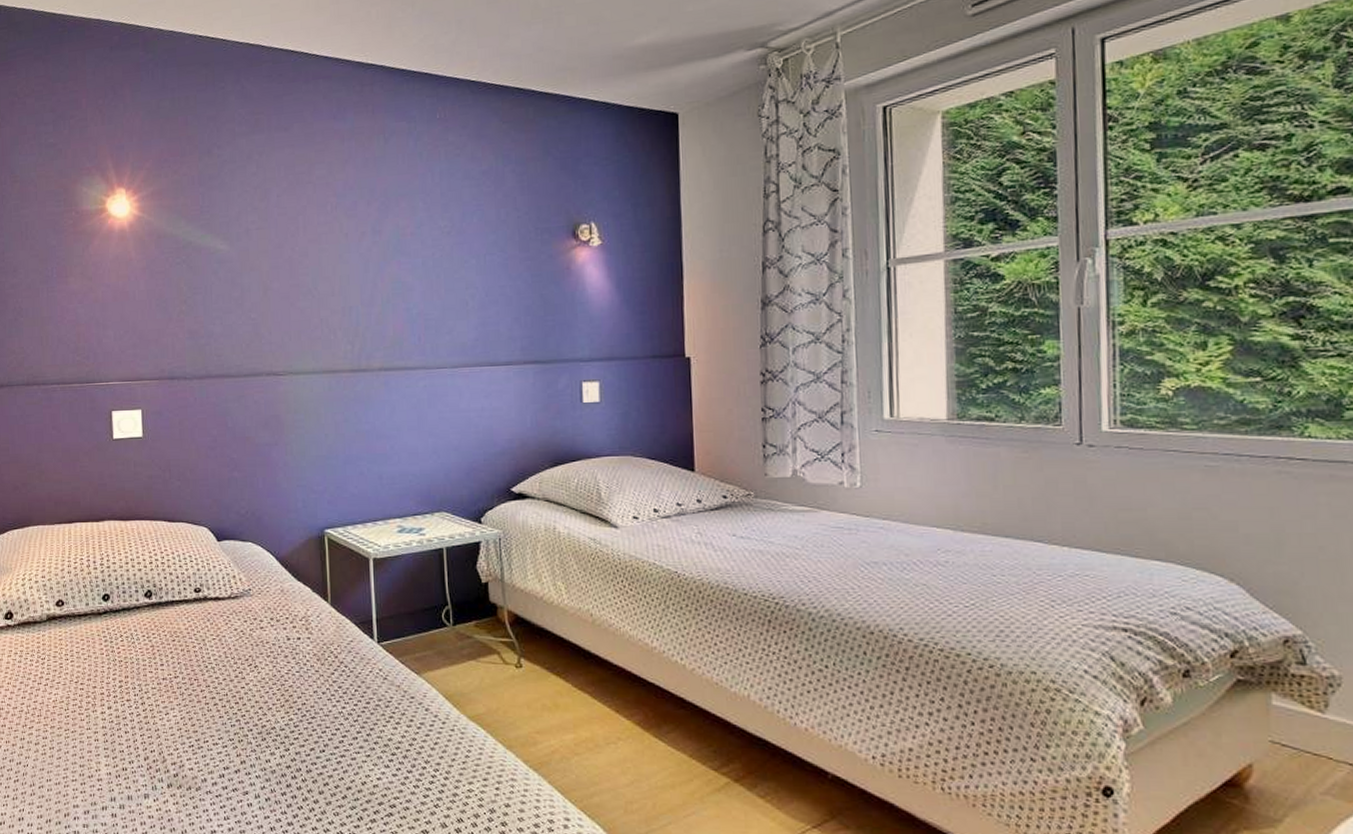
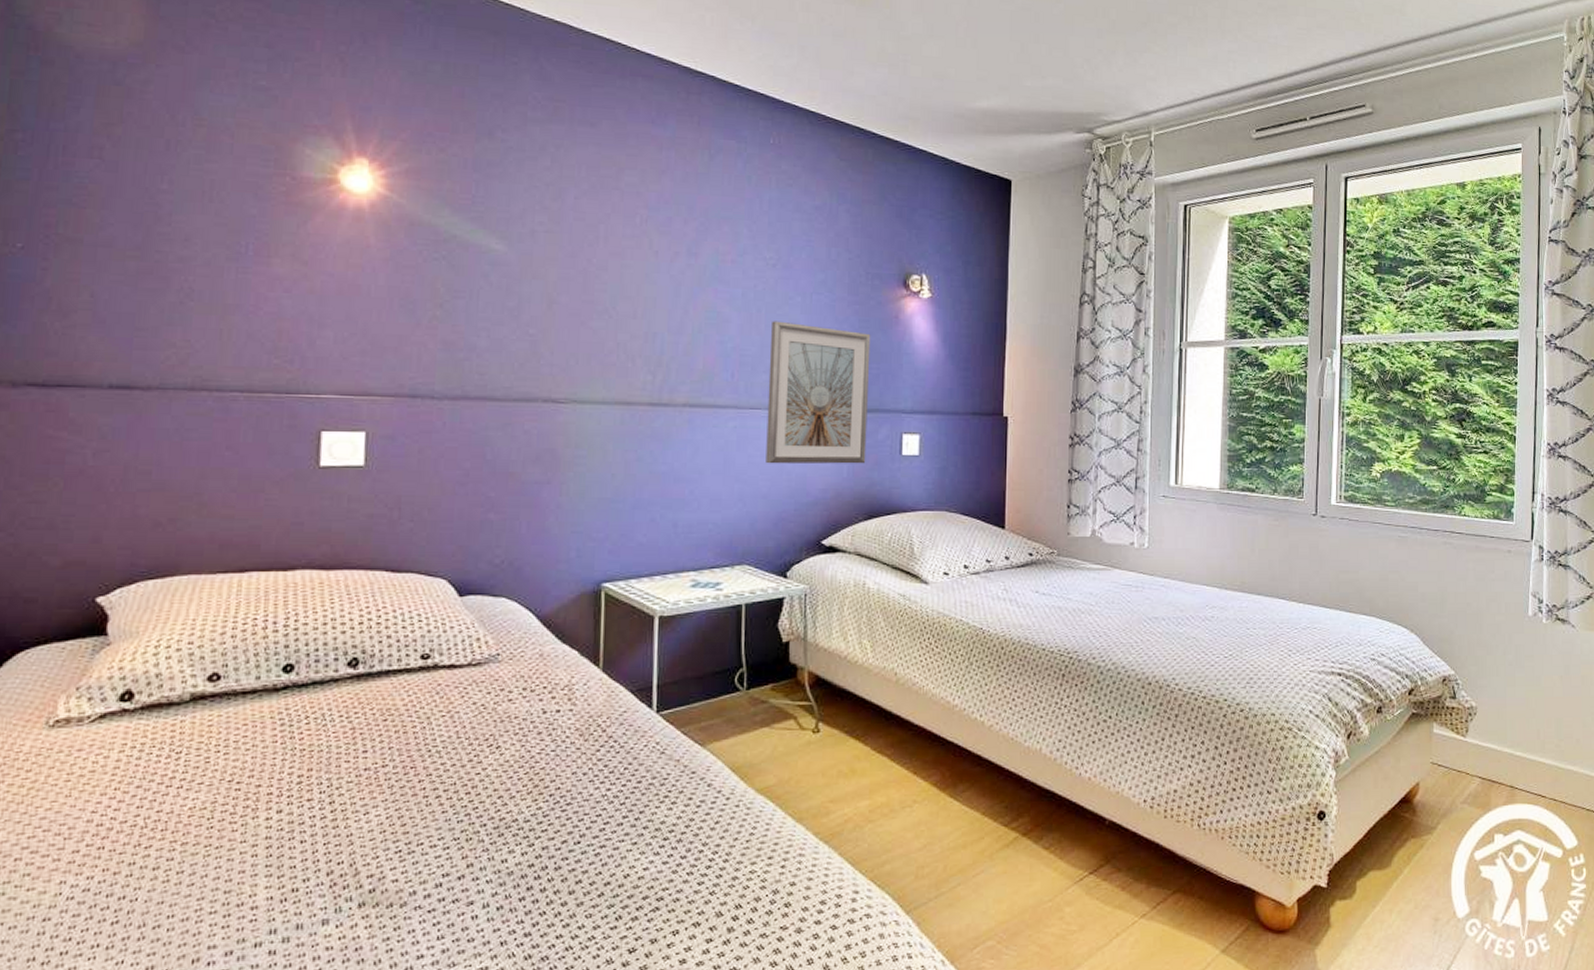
picture frame: none [450,284,548,418] -> present [766,321,871,464]

